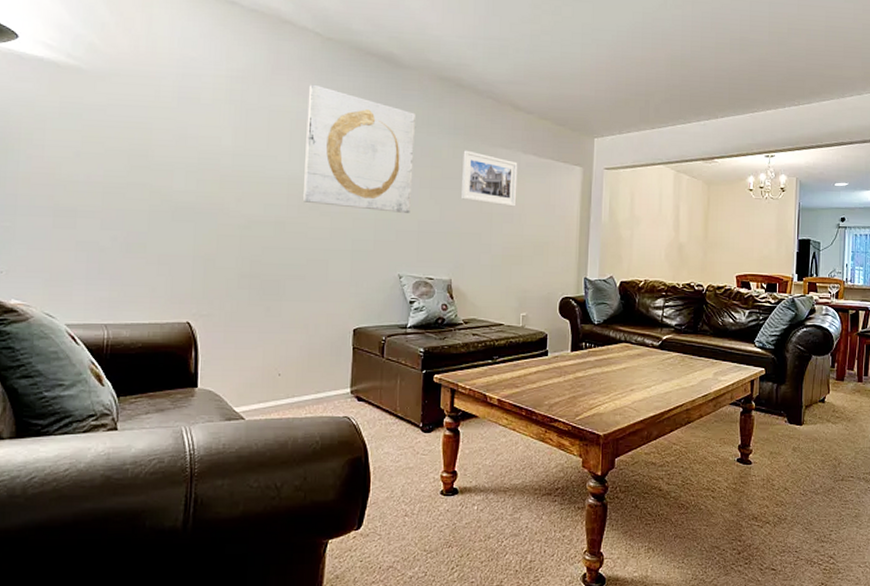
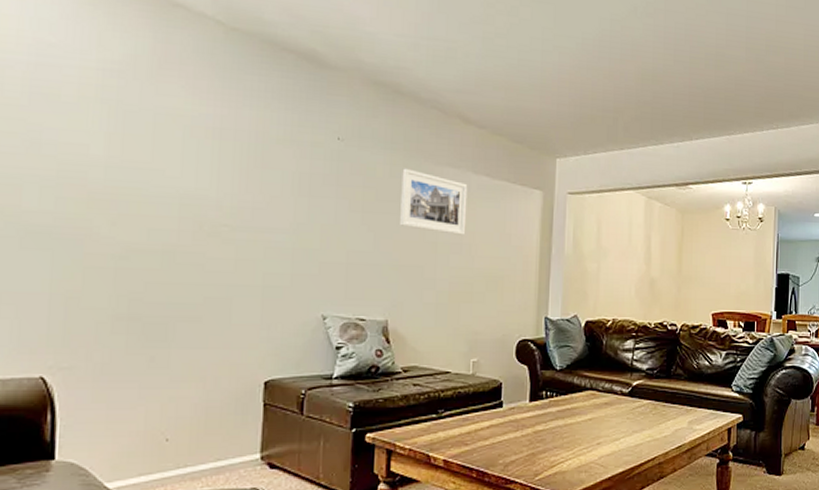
wall art: present [303,84,415,213] -> none [200,83,344,242]

